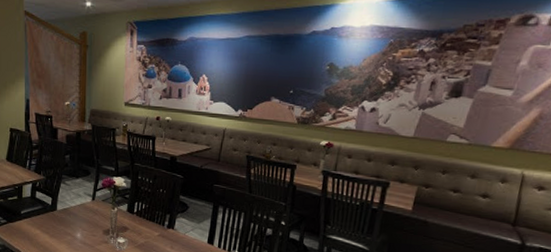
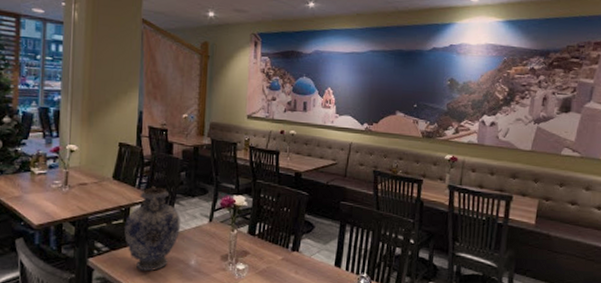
vase: none [19,167,66,242] -> present [125,185,180,272]

